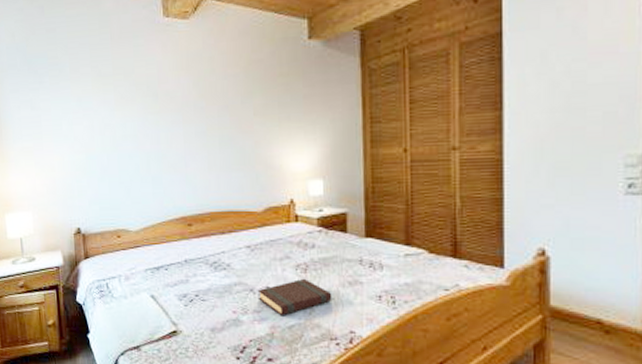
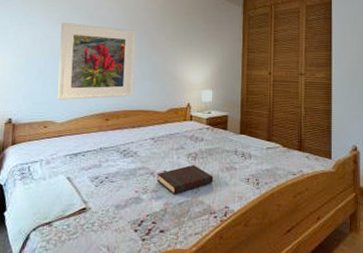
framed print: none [121,103,218,203] -> present [57,22,136,100]

